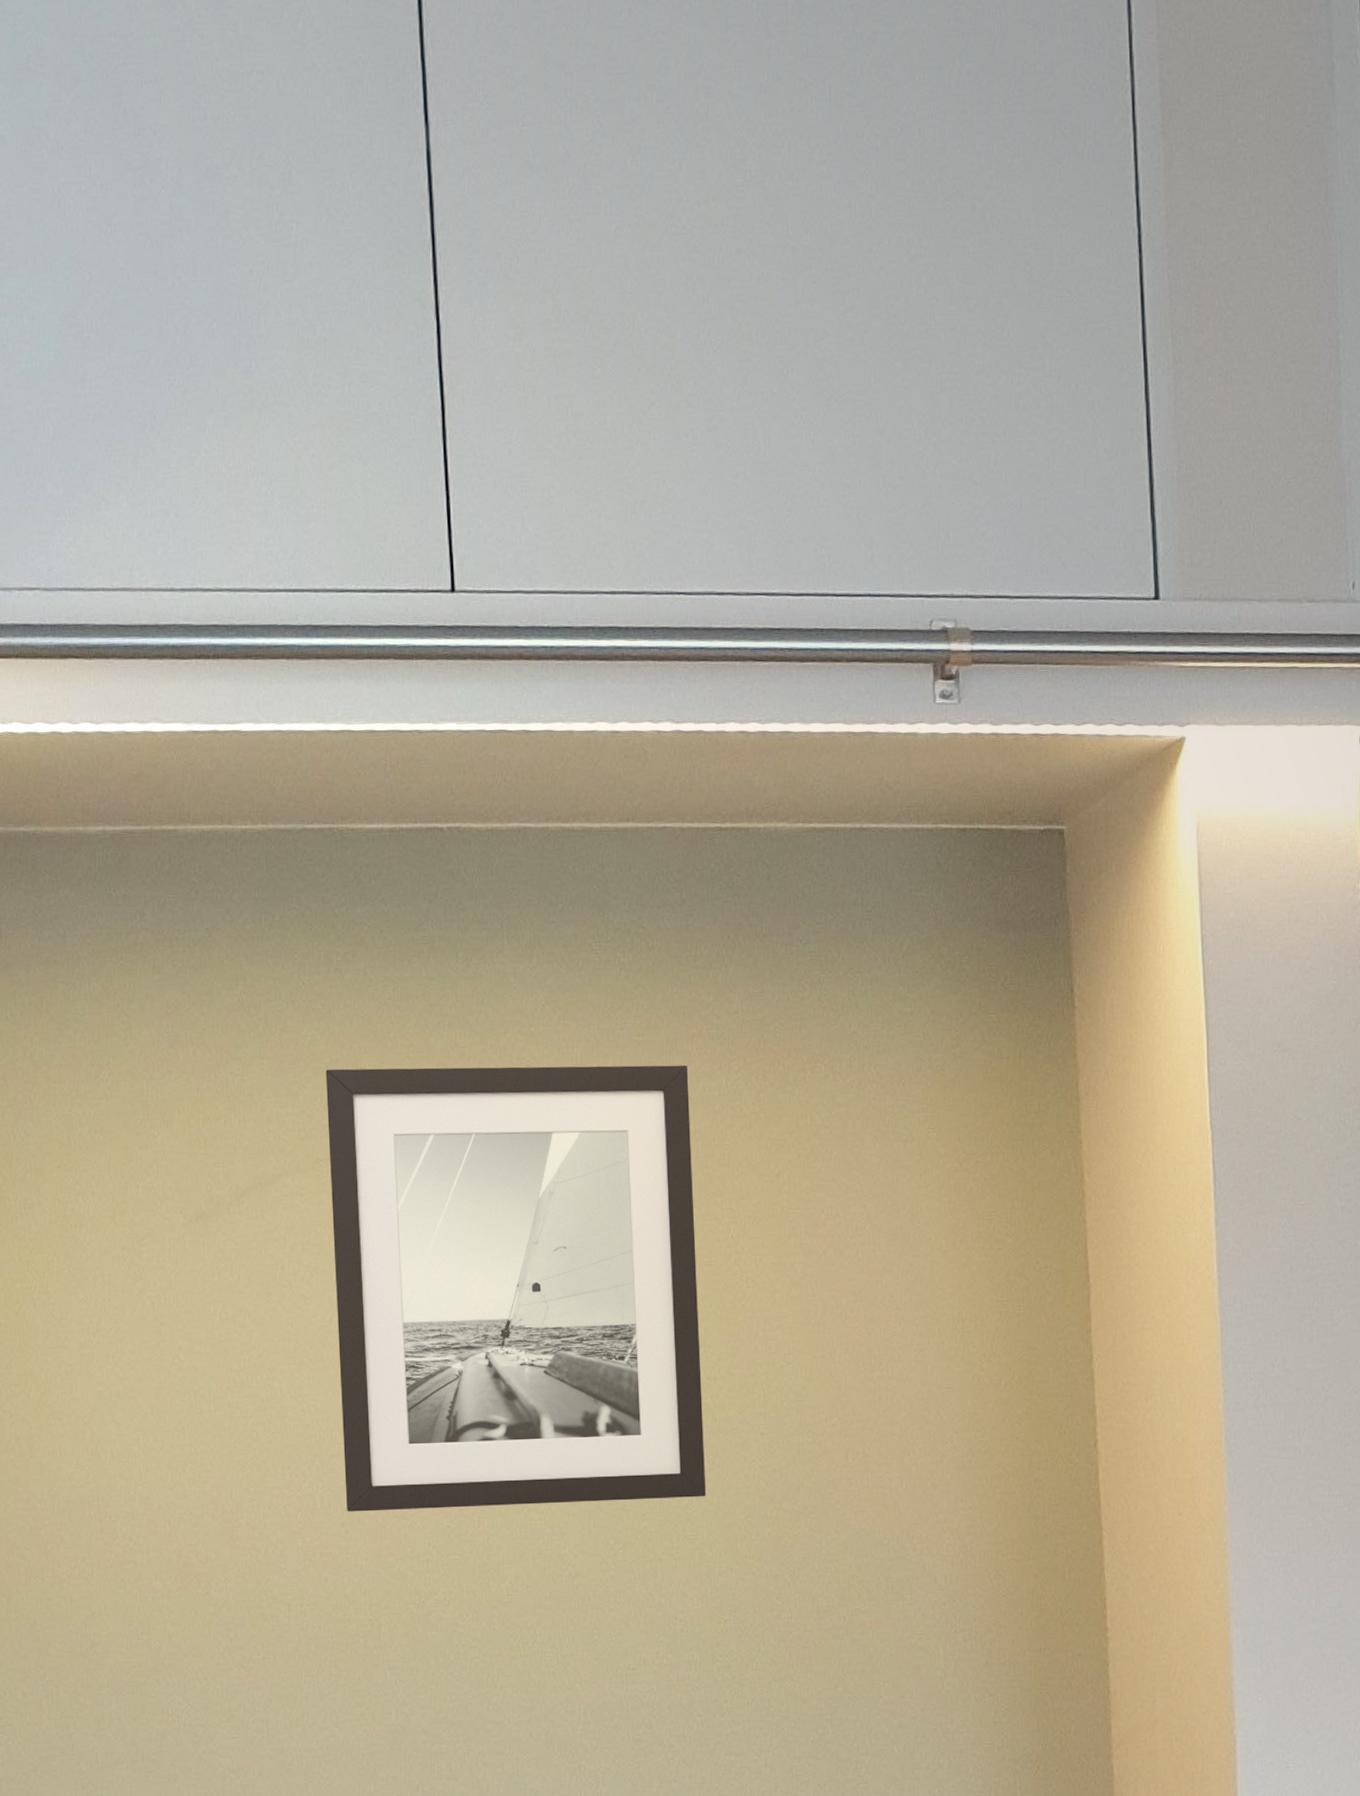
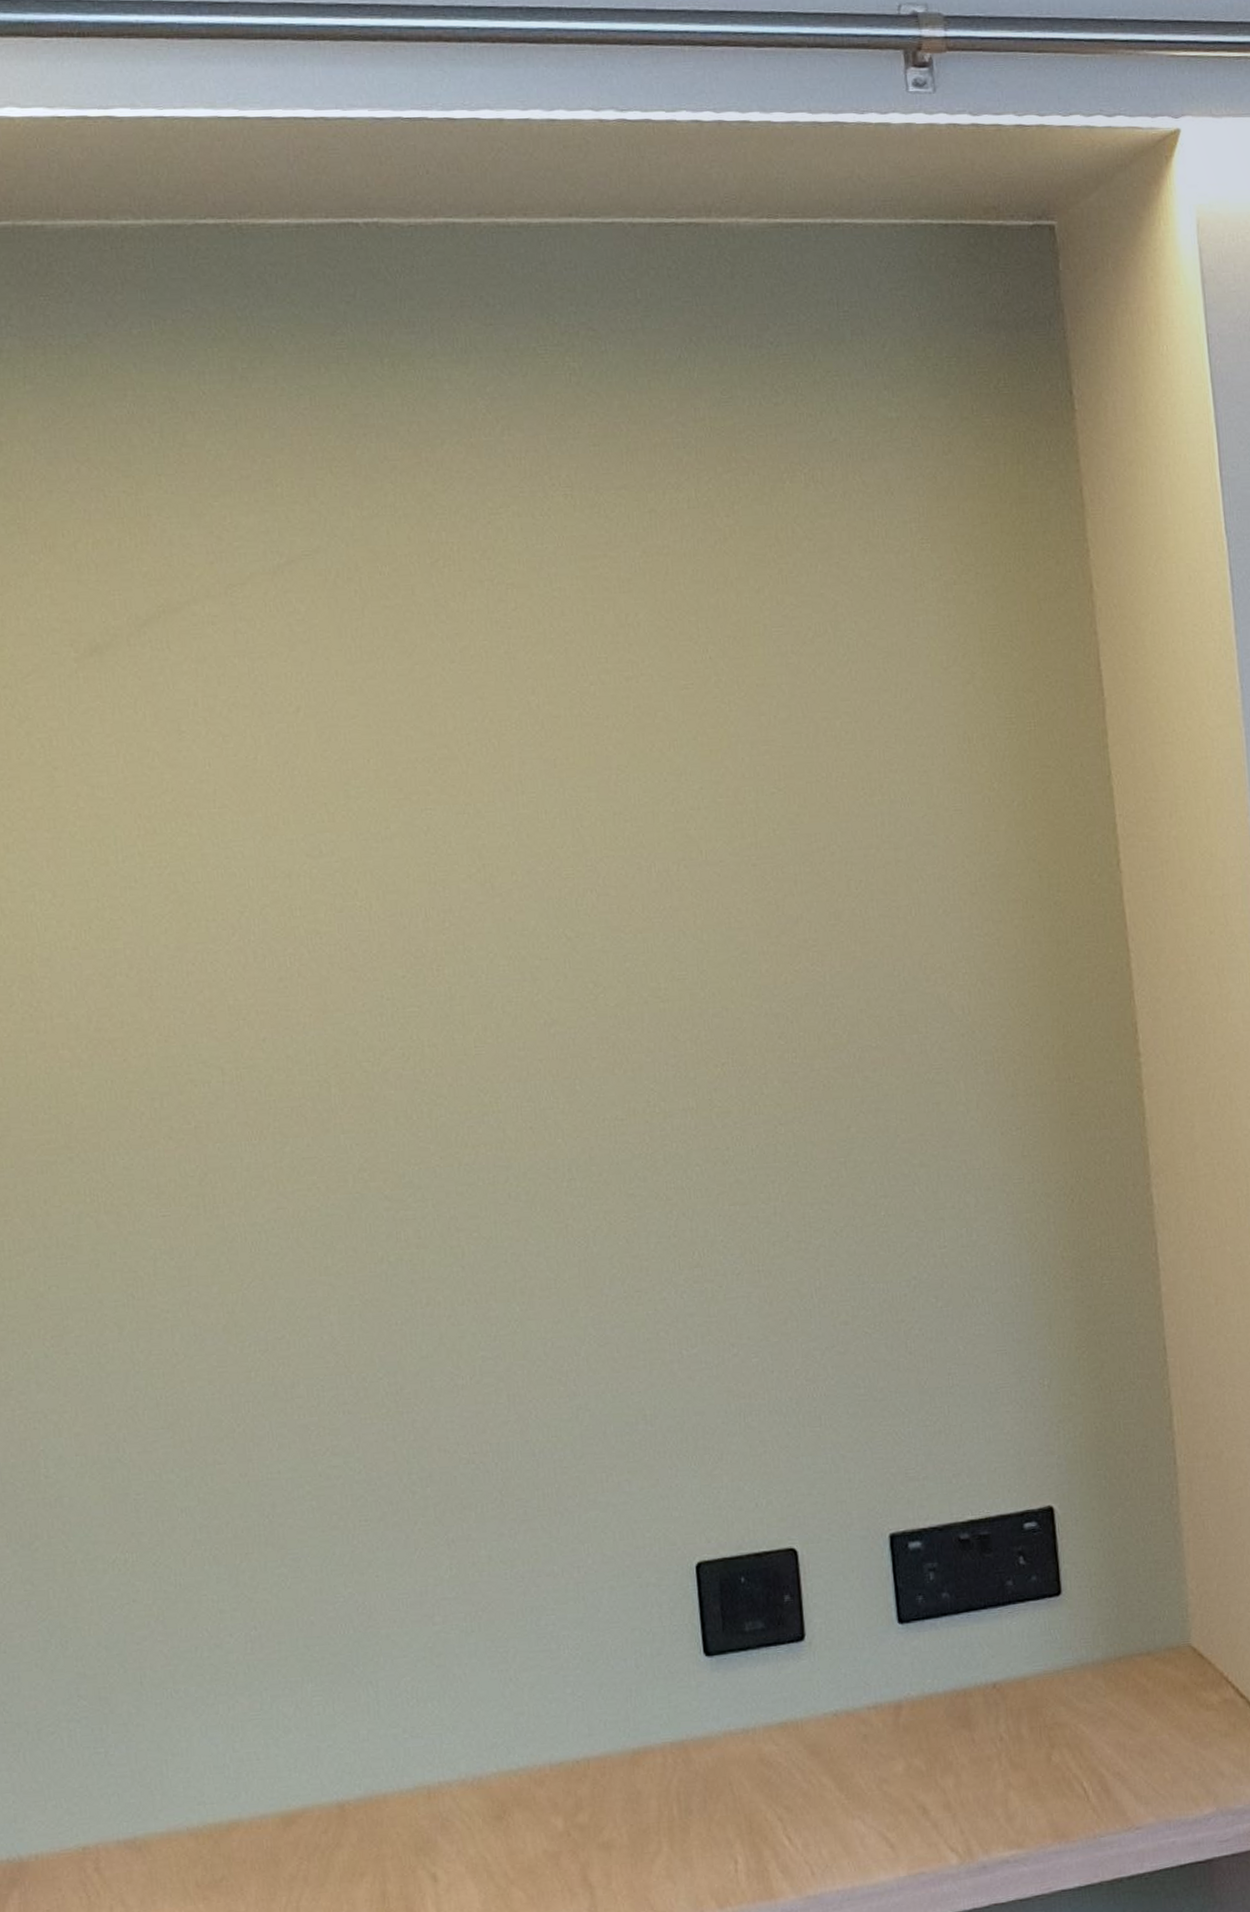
wall art: present [325,1065,706,1512] -> none [235,476,694,966]

